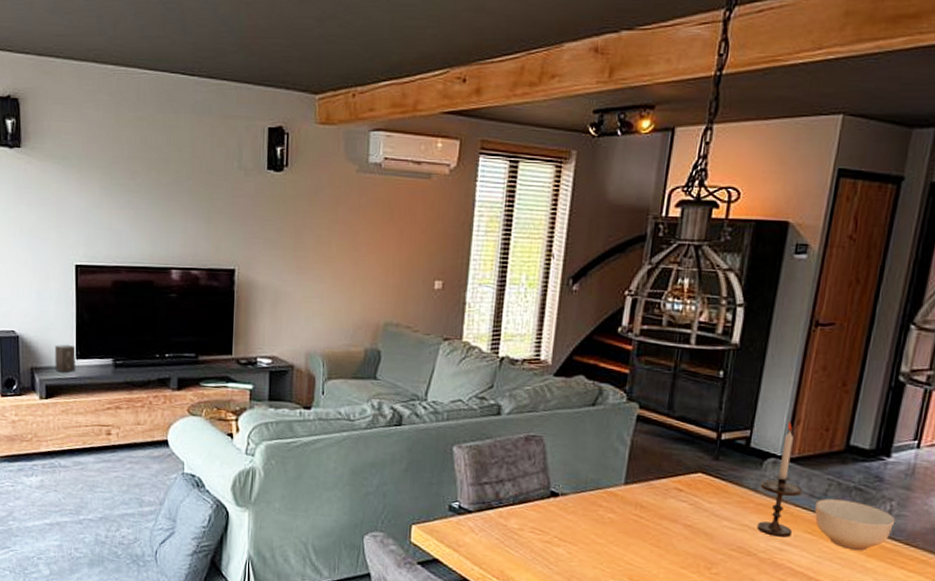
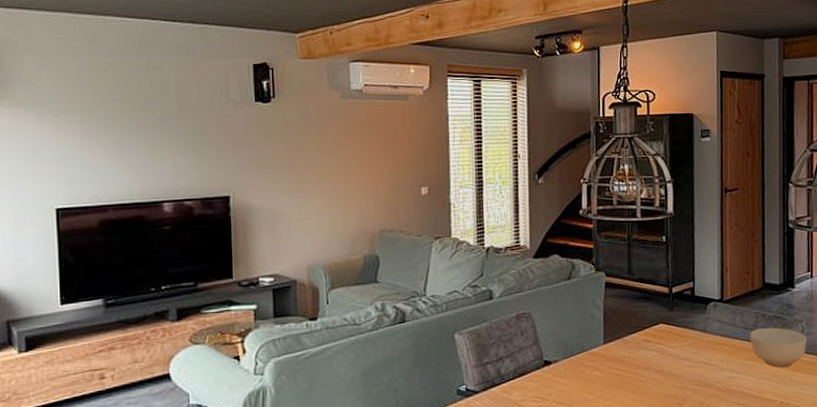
speaker: present [55,344,76,373] -> none [35,290,60,322]
candlestick: present [757,420,803,538] -> none [707,269,739,368]

